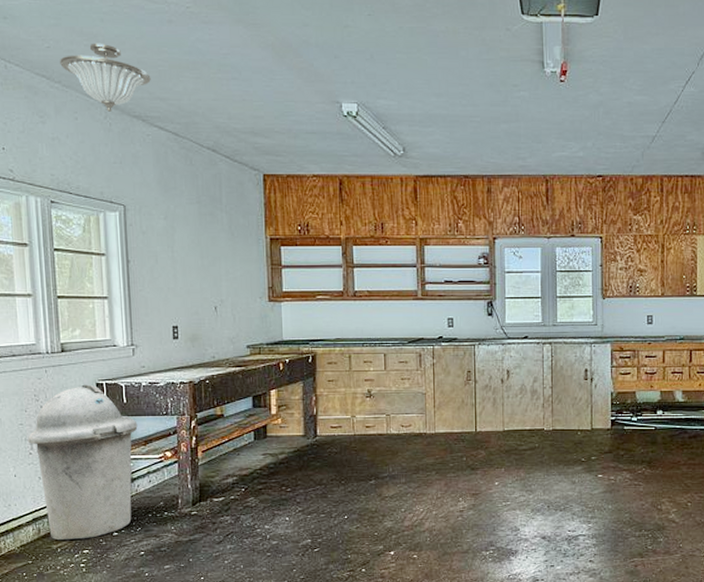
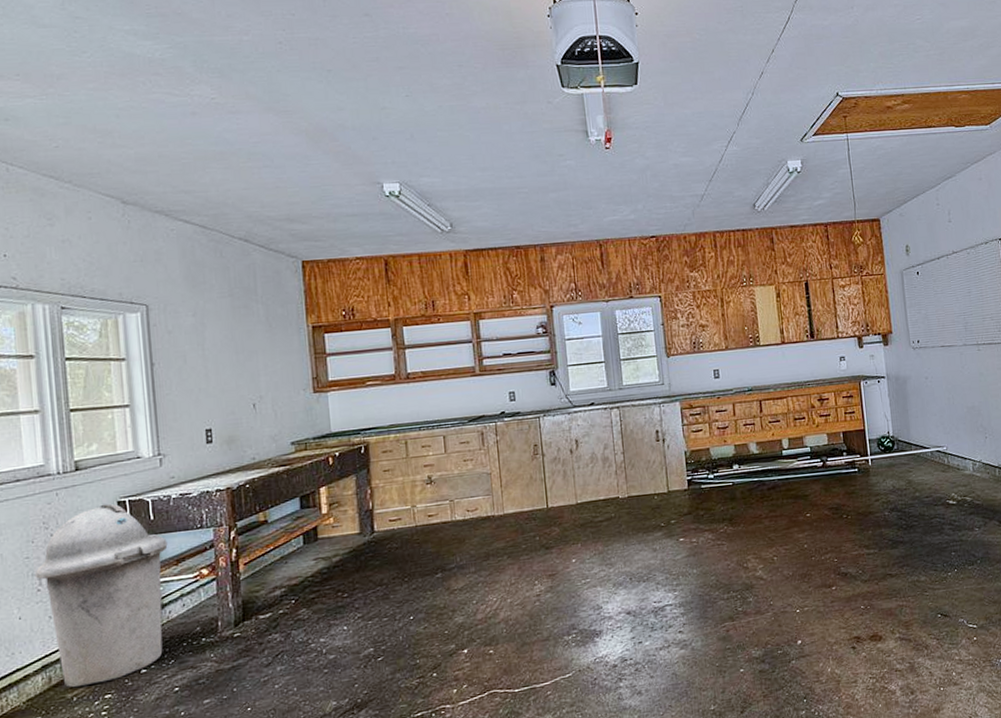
light fixture: present [60,43,151,112] -> none [70,139,174,209]

